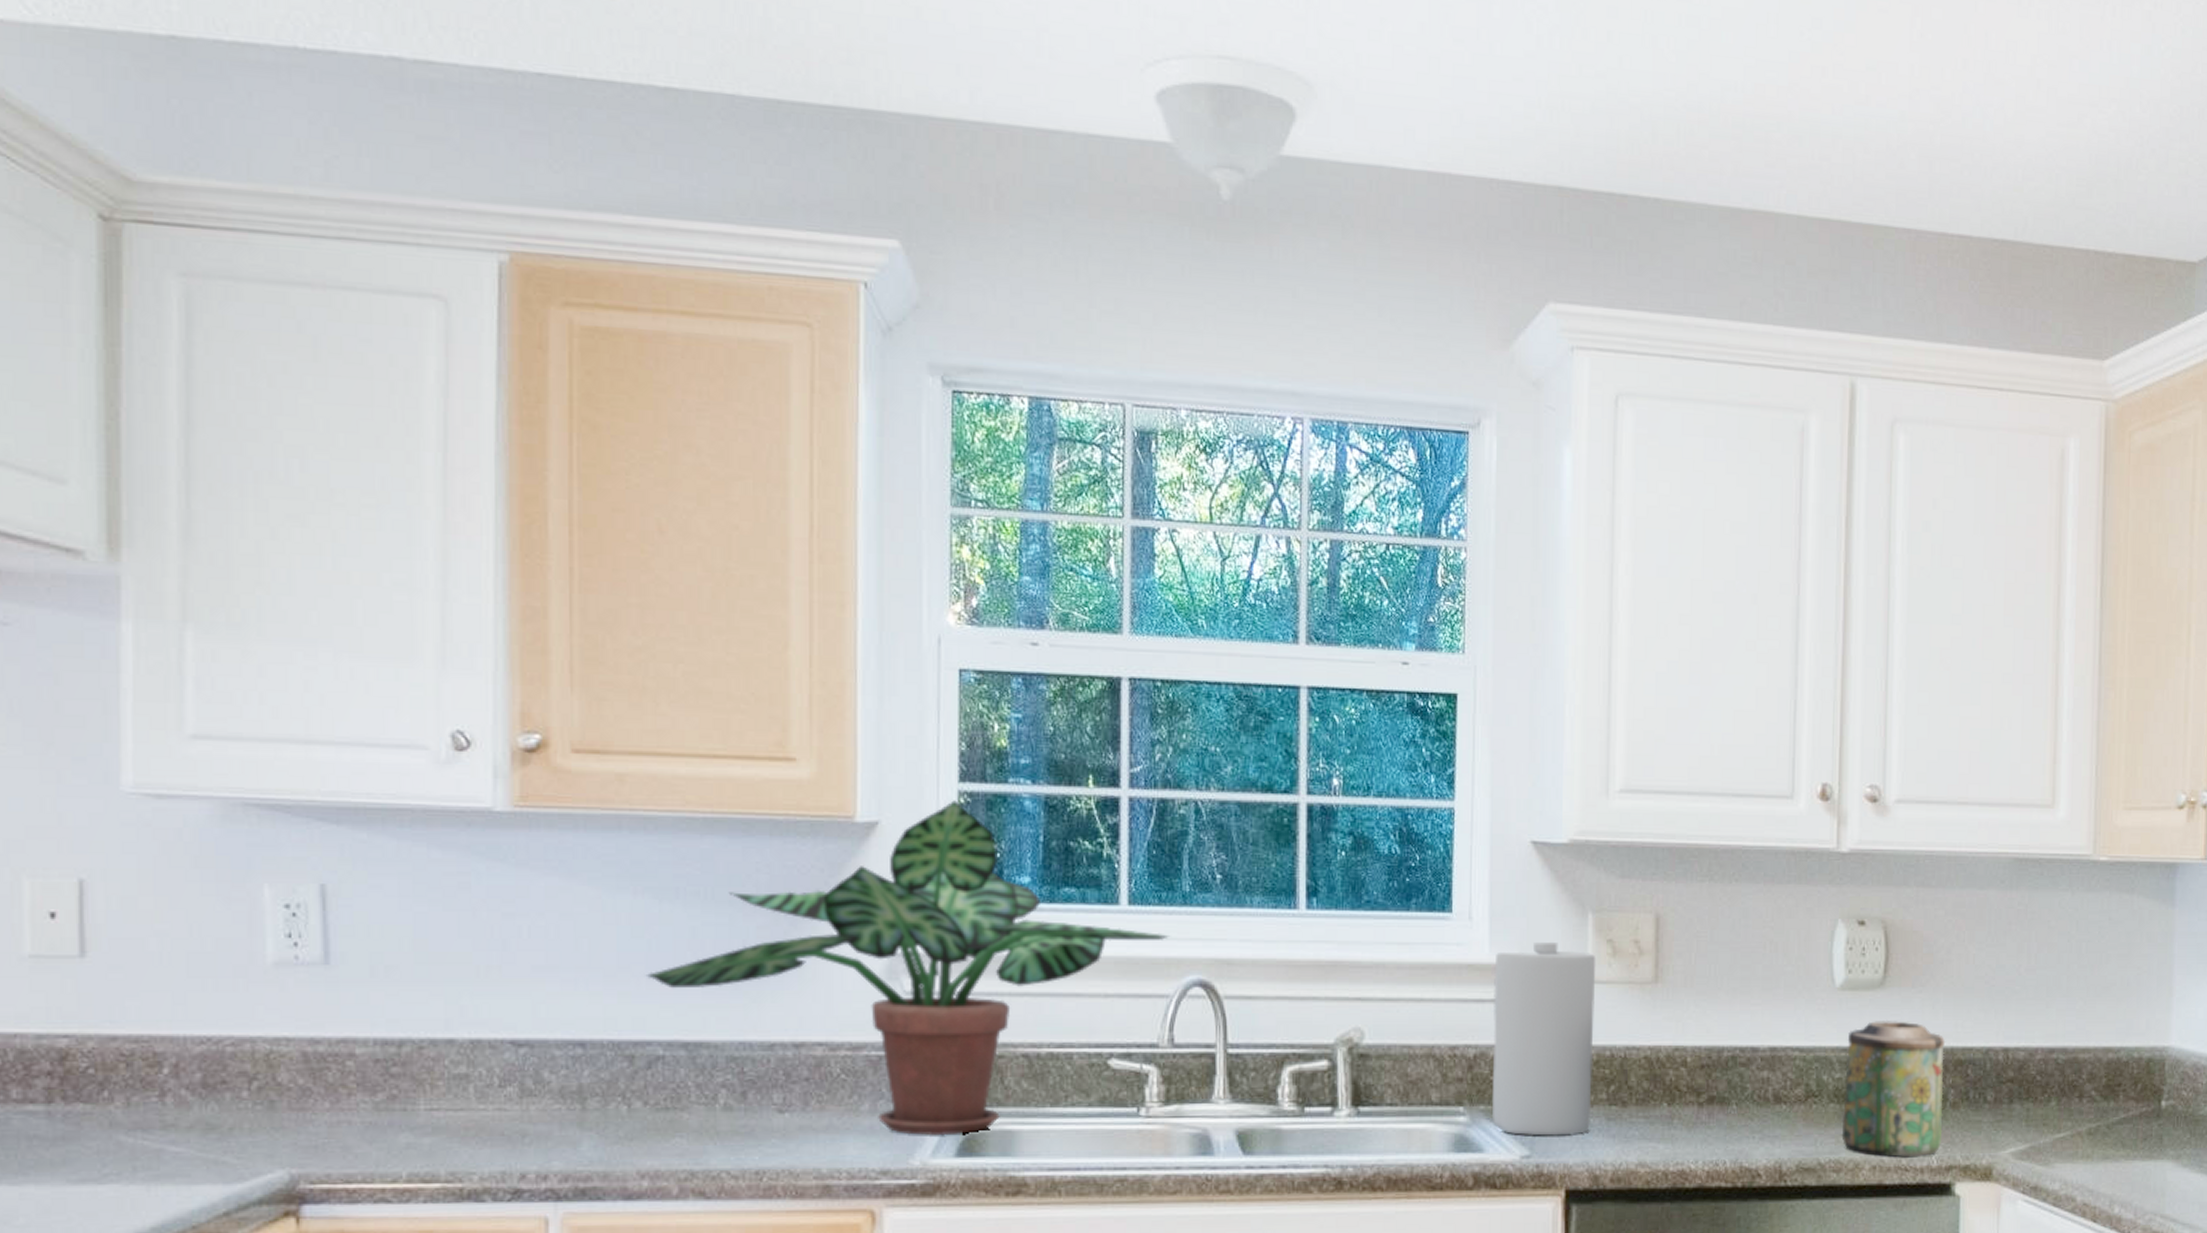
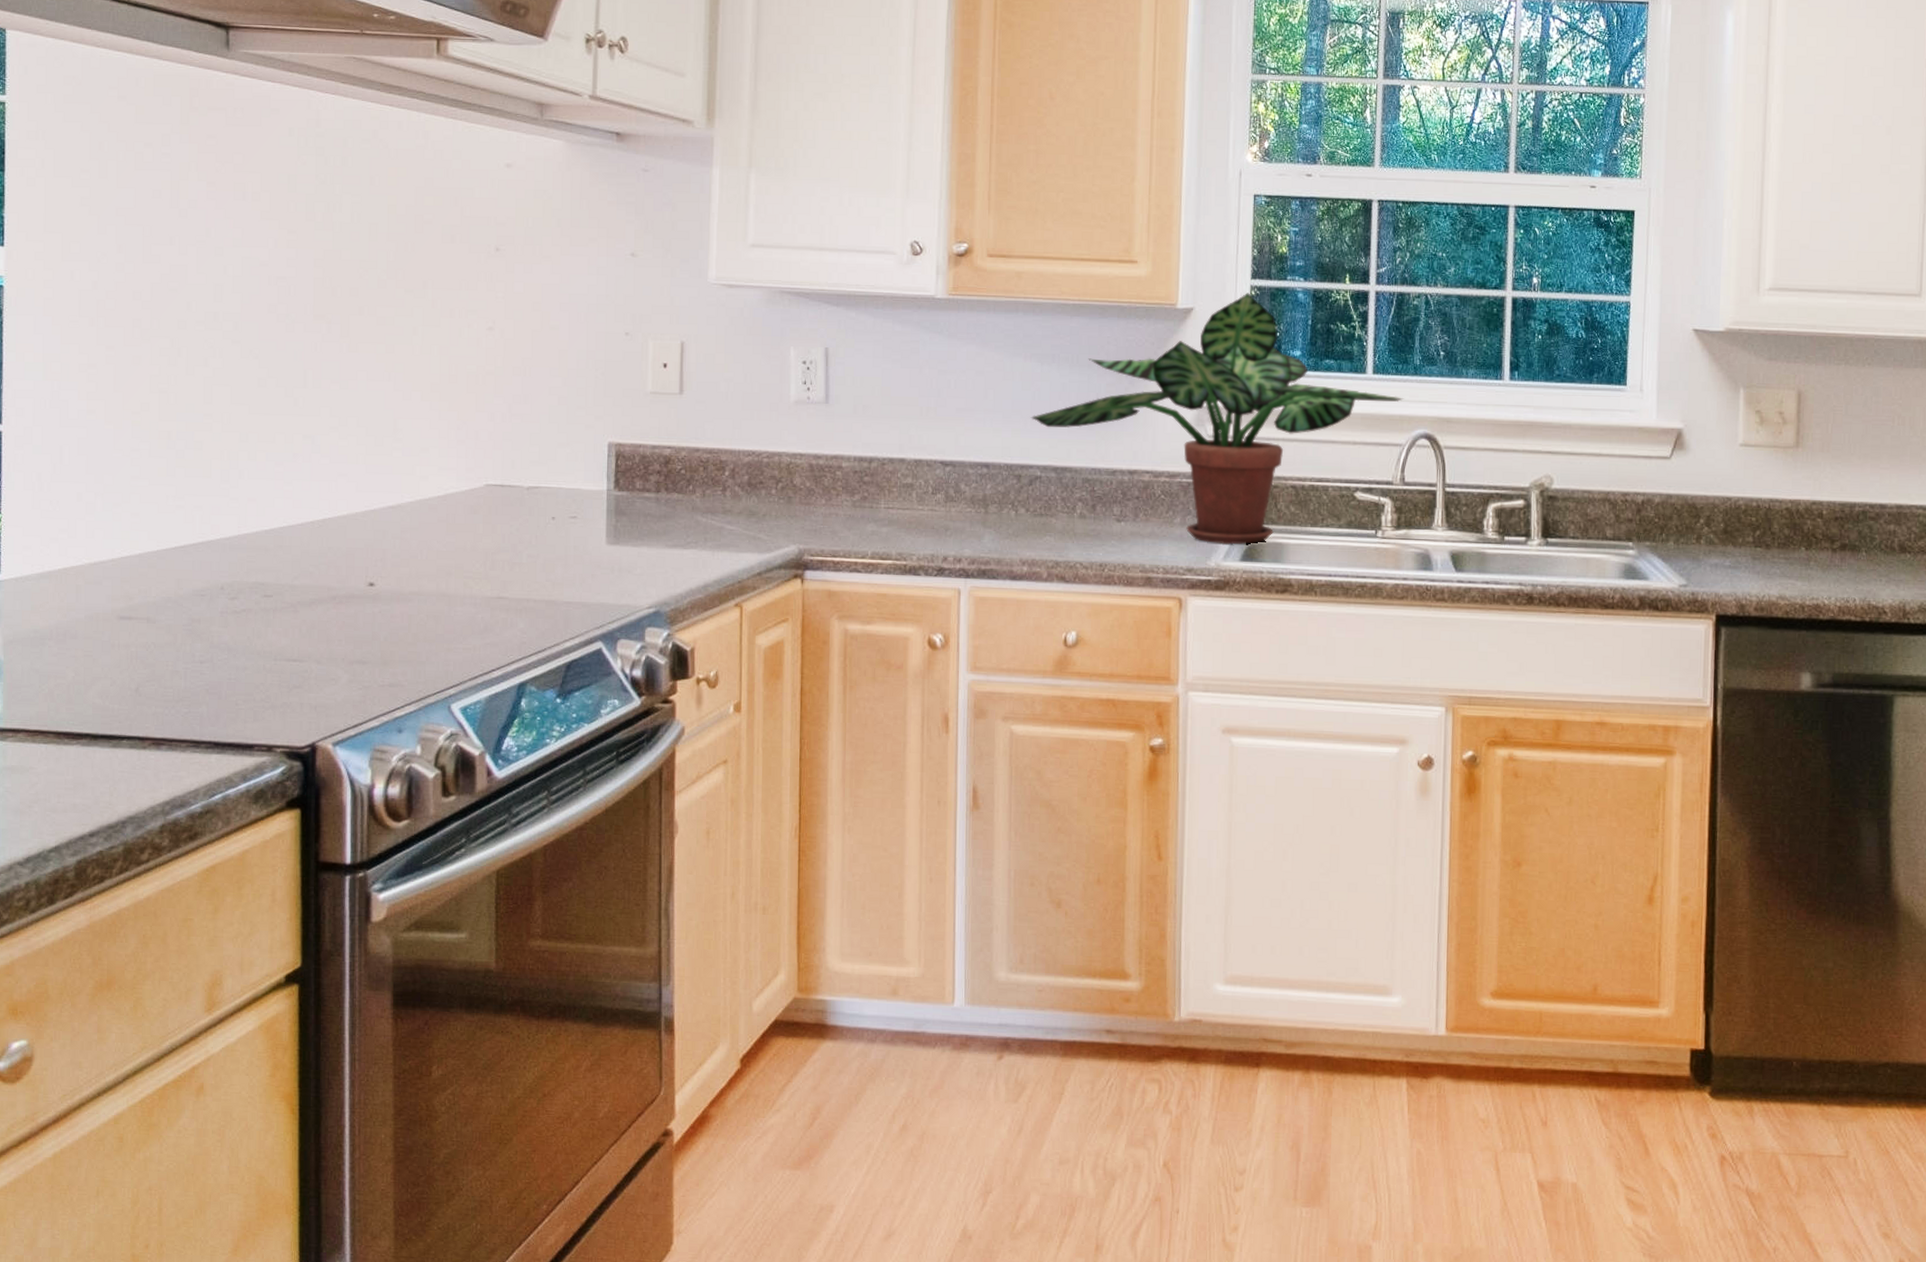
paper towel holder: present [1491,941,1596,1136] -> none [1655,411,1746,570]

